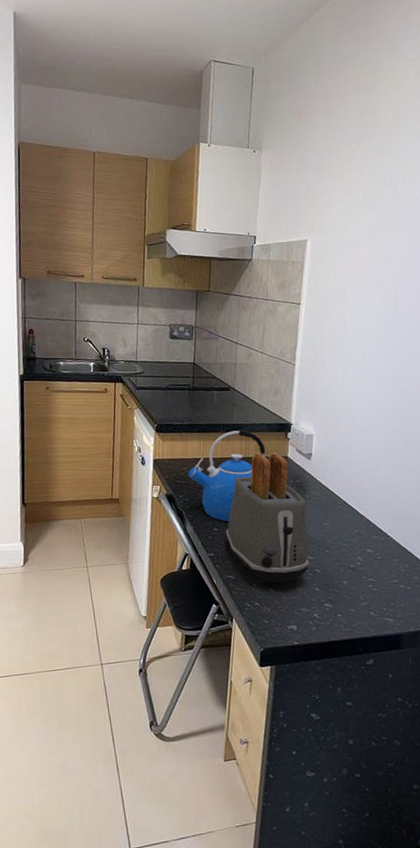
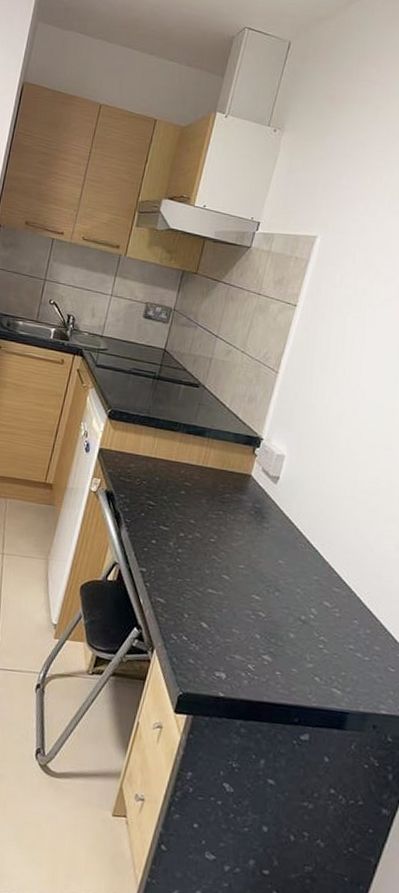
kettle: present [188,429,266,522] -> none [134,433,228,536]
toaster: present [225,452,309,583] -> none [164,463,263,623]

